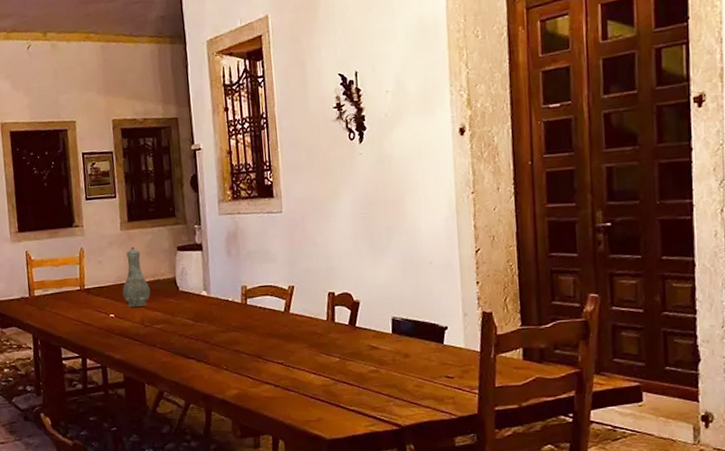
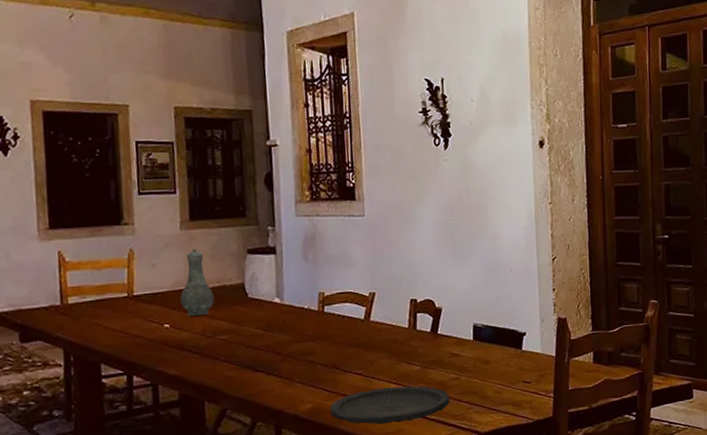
plate: none [254,377,369,413] -> present [329,386,450,425]

